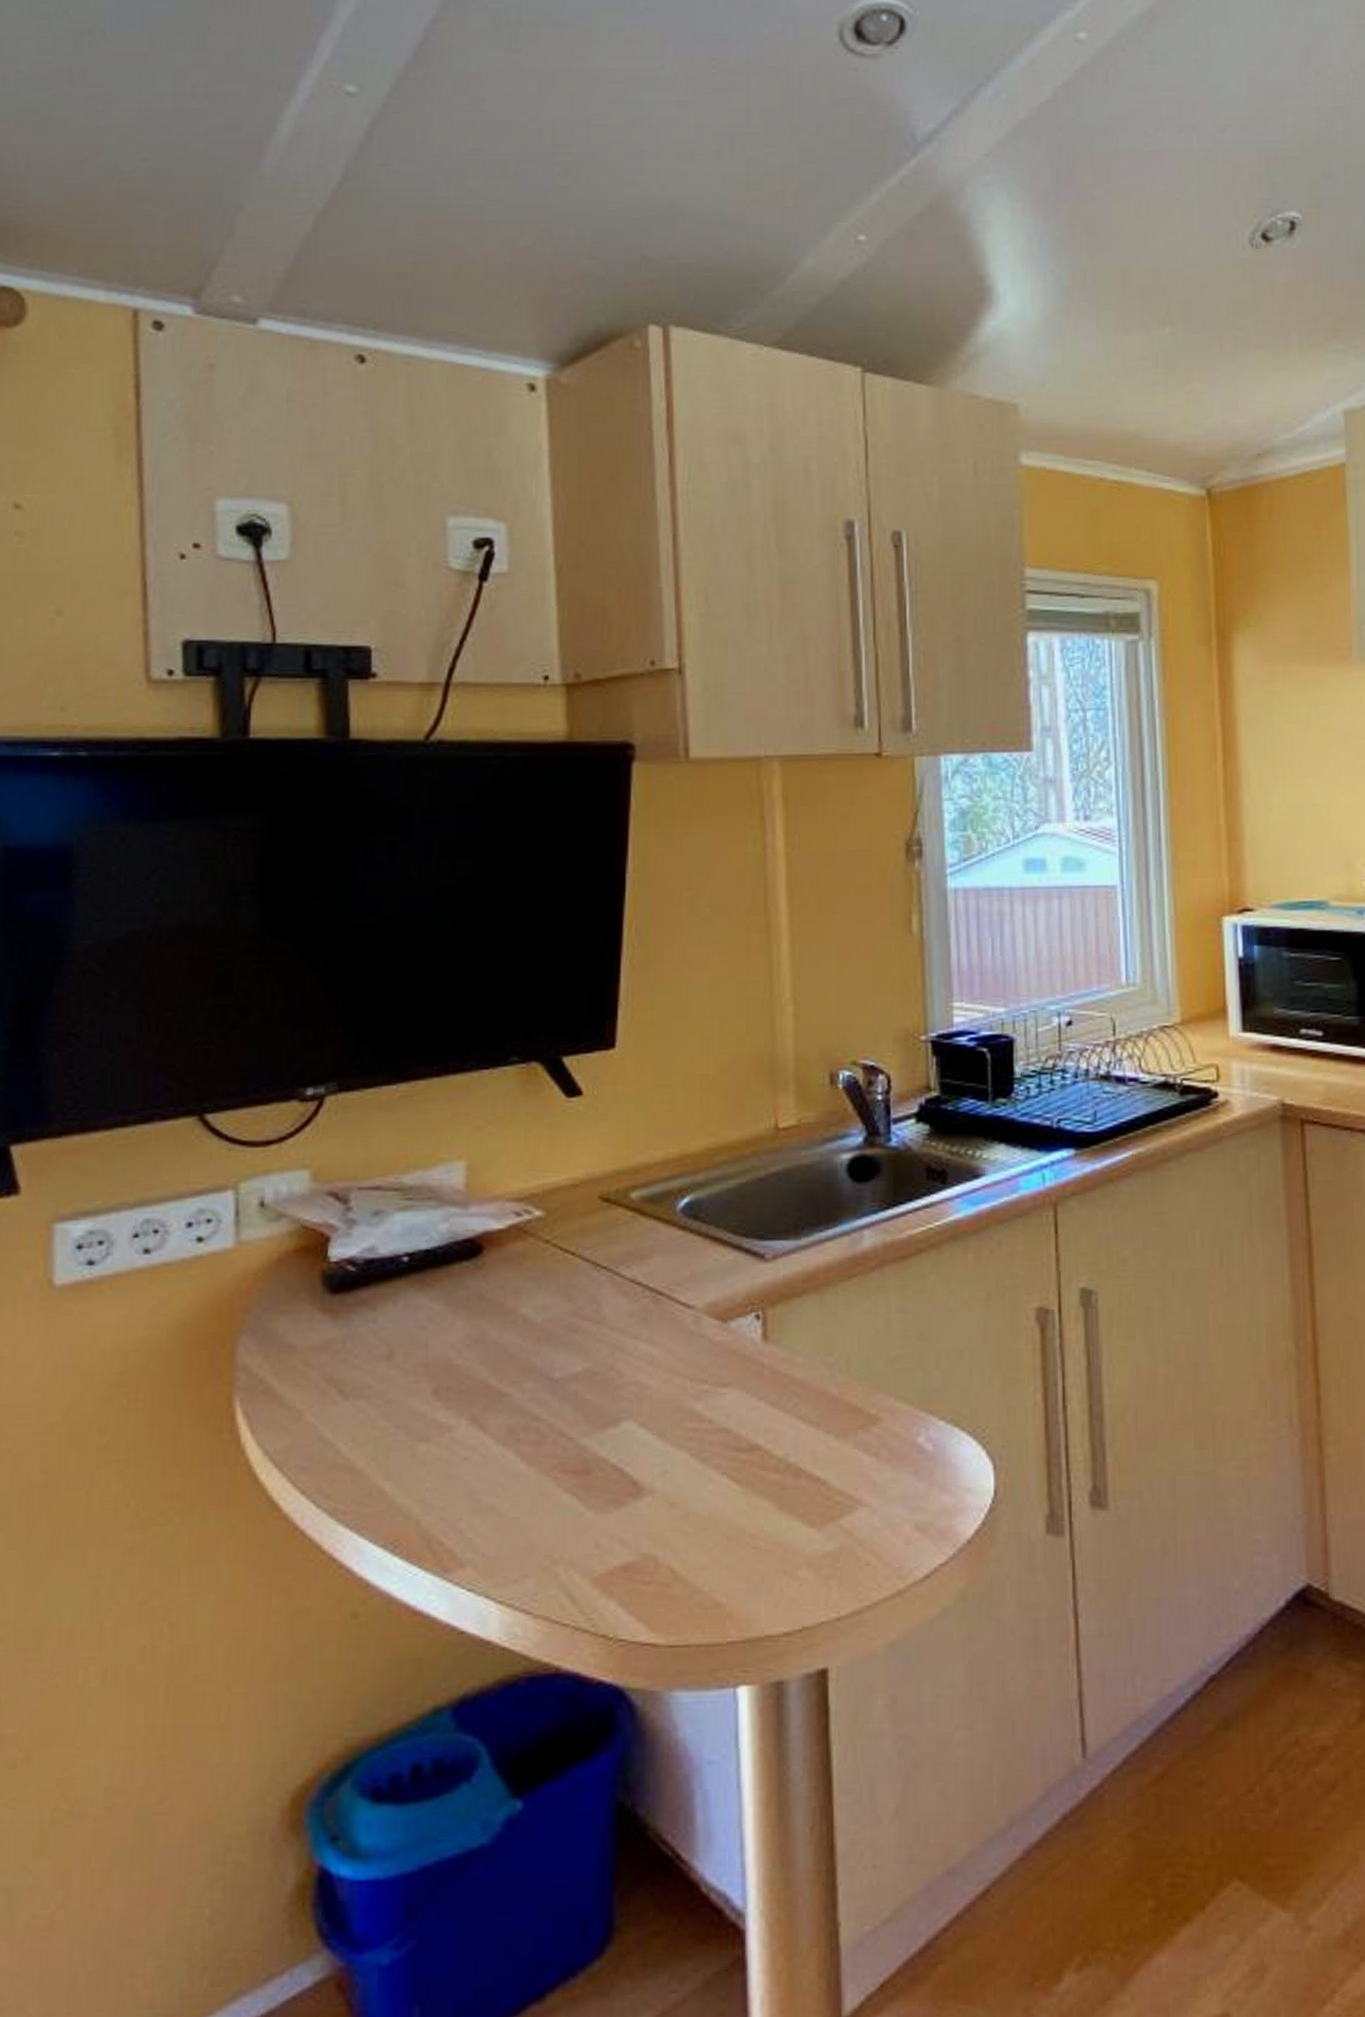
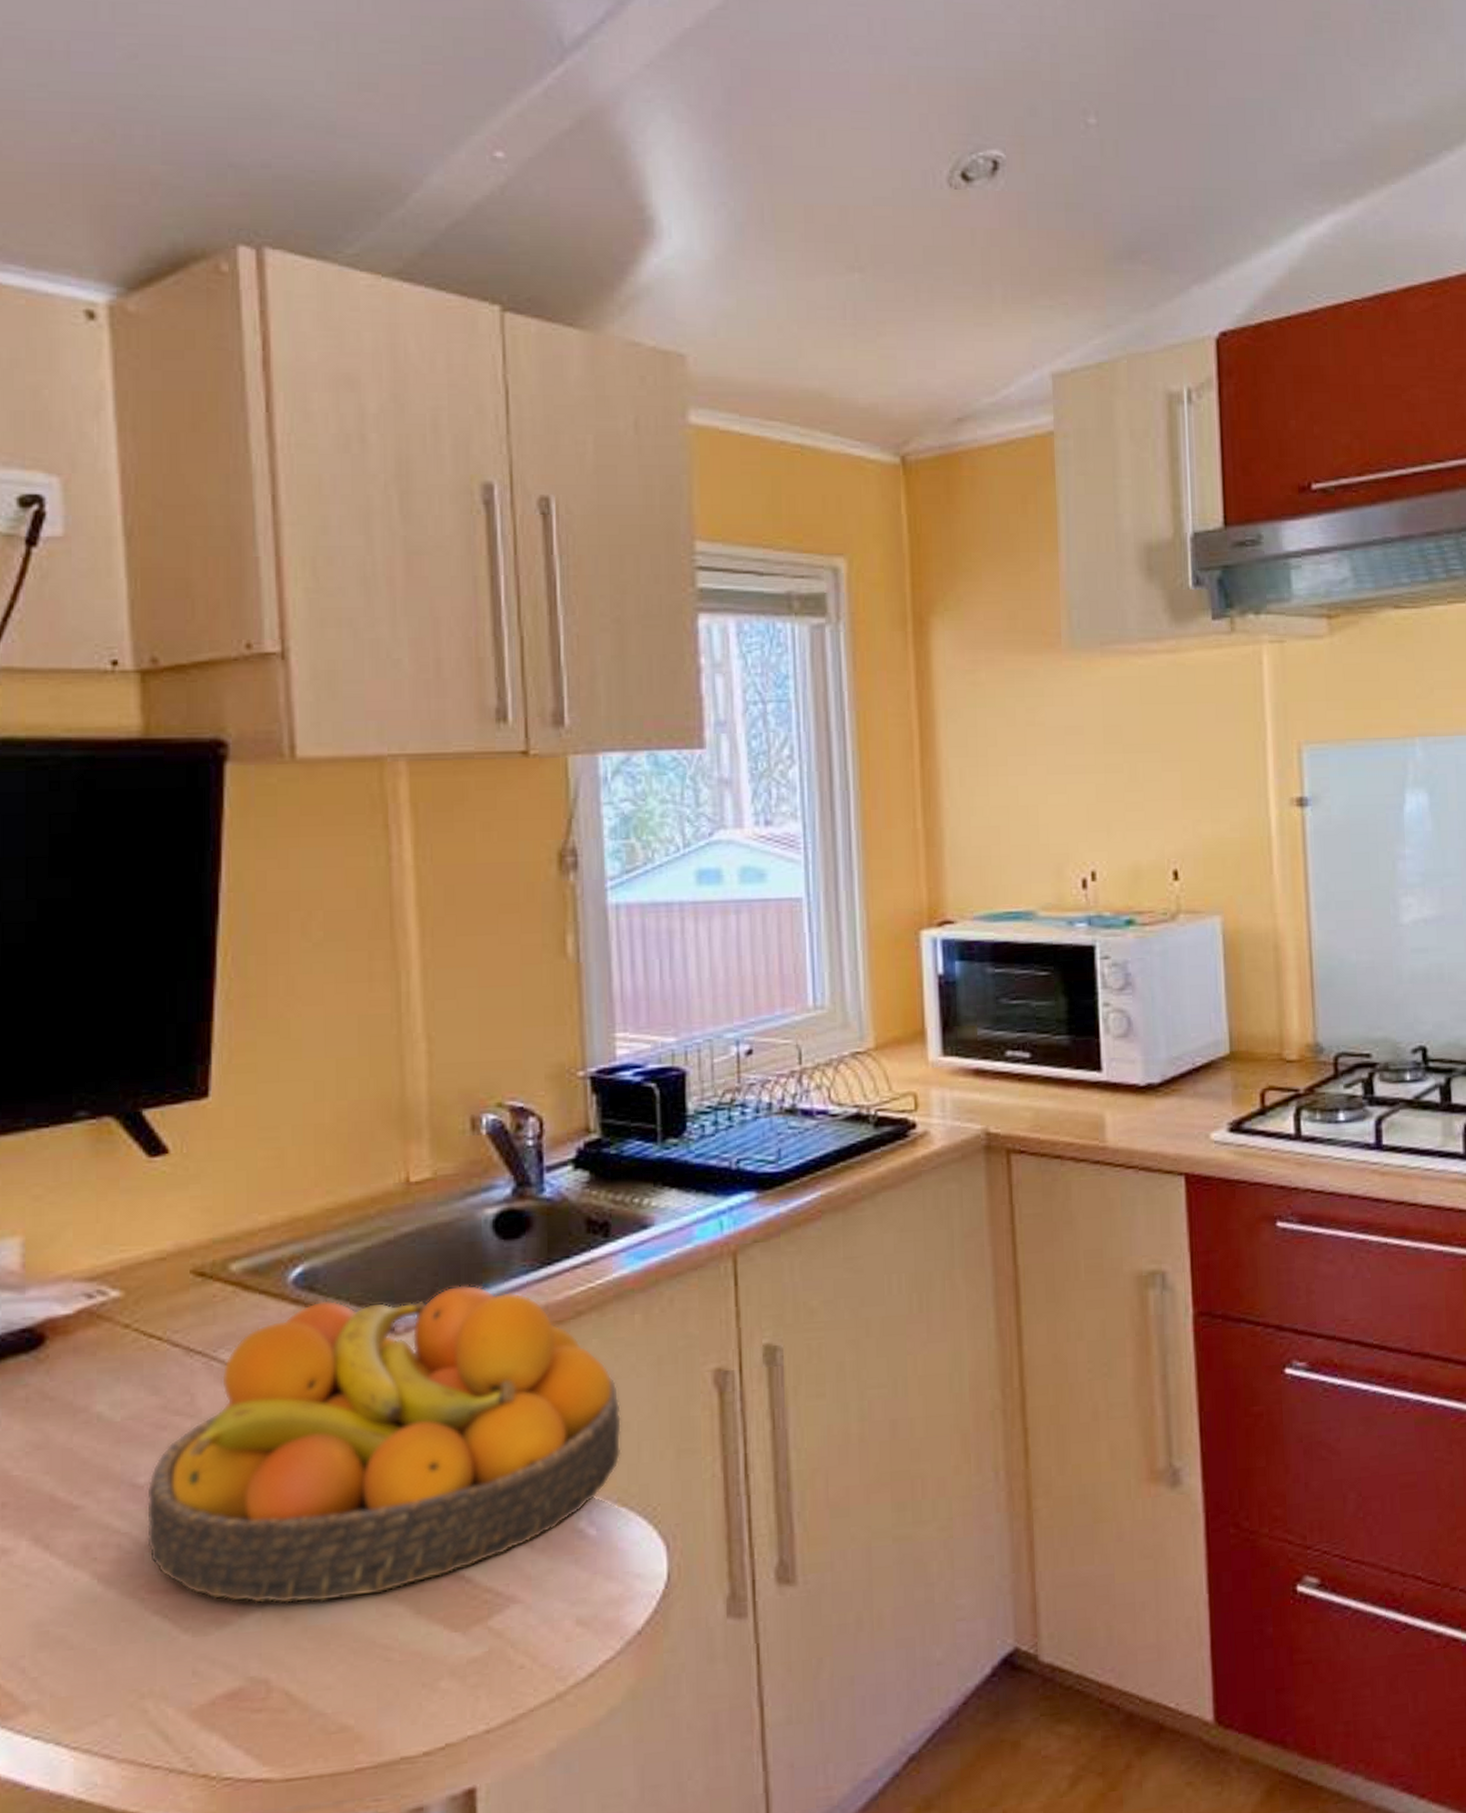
fruit bowl: none [559,1220,956,1492] -> present [146,1284,622,1604]

